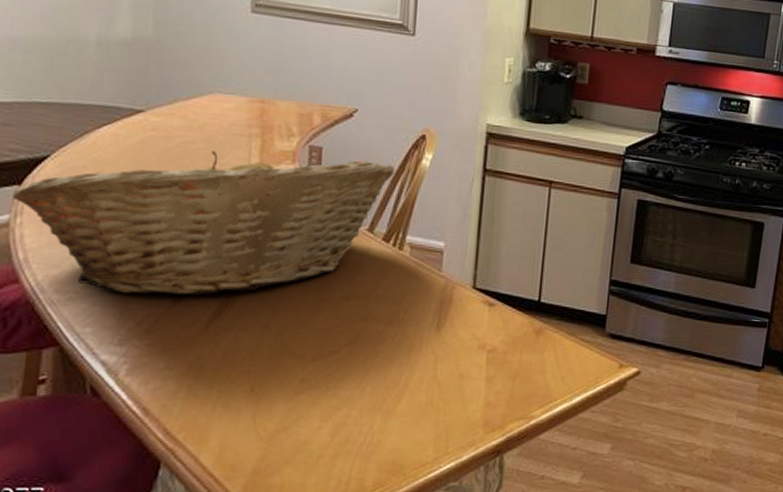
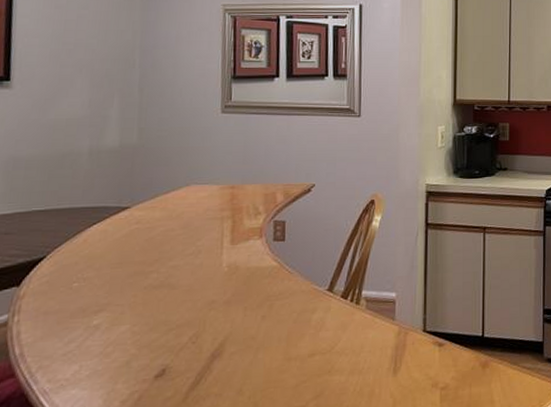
fruit basket: present [12,150,395,296] -> none [11,228,349,376]

